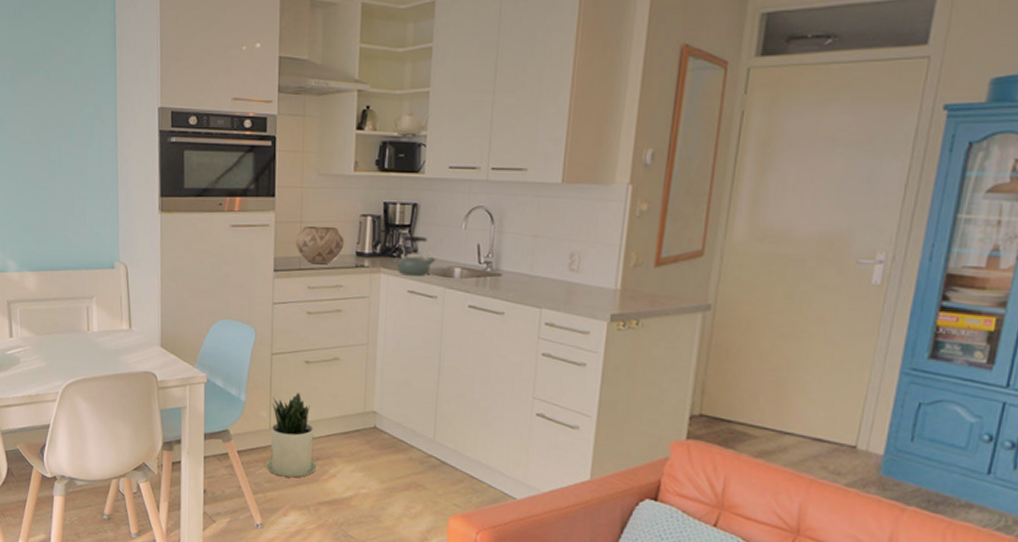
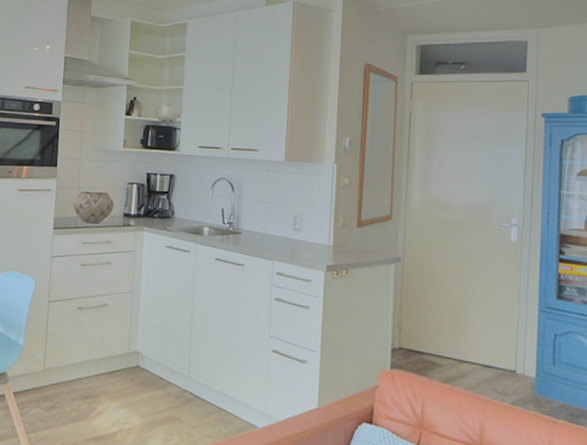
planter: present [265,393,317,478] -> none [38,336,86,416]
kettle: present [396,236,438,278] -> none [157,201,191,235]

